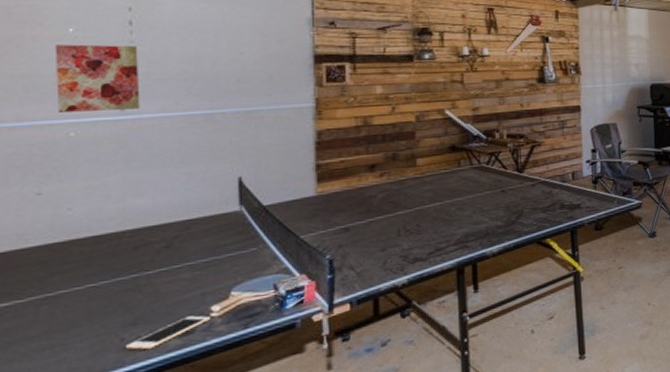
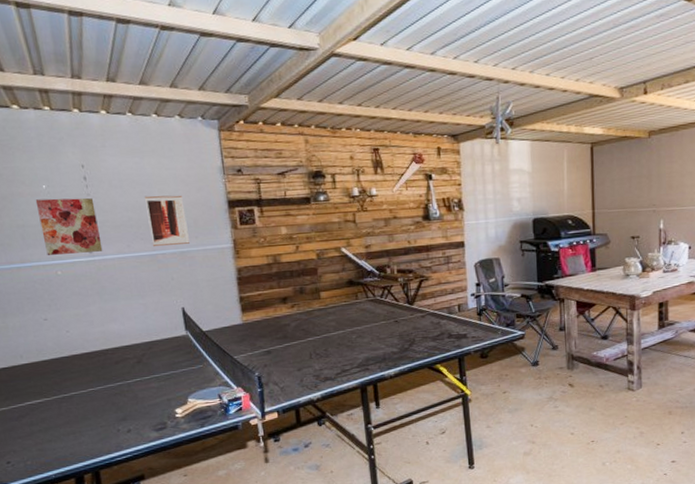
cell phone: present [126,315,210,350] -> none [122,415,176,439]
wall art: none [207,46,259,105] -> present [144,195,190,247]

